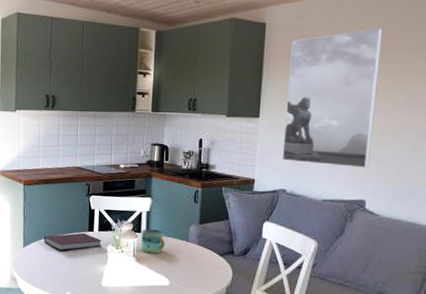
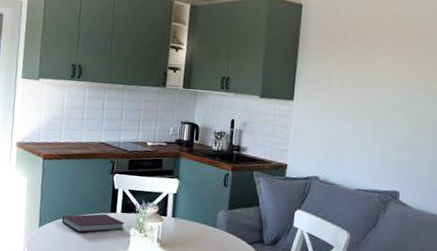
mug: present [141,229,165,254] -> none [165,212,192,239]
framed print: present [282,28,383,168] -> none [315,16,418,158]

